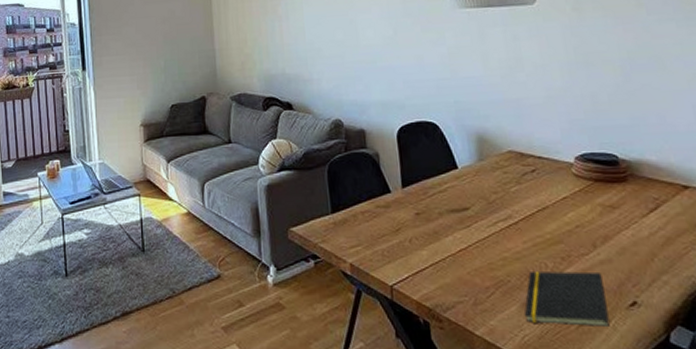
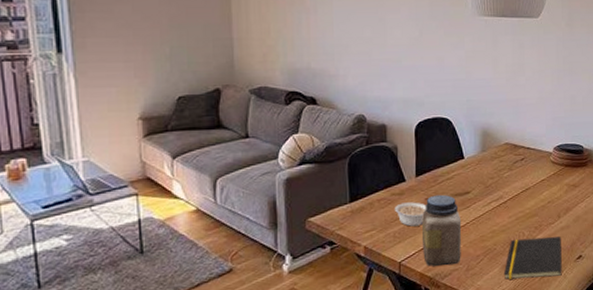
legume: none [381,216,417,245] -> present [395,202,426,227]
jar: none [413,209,466,296] -> present [421,194,462,267]

